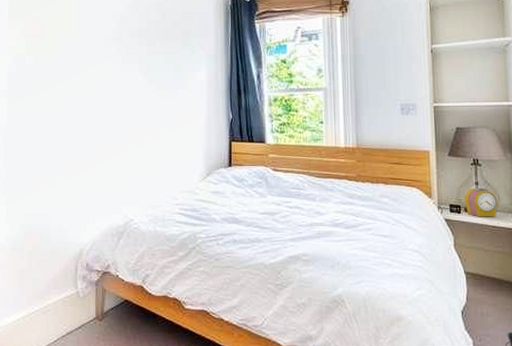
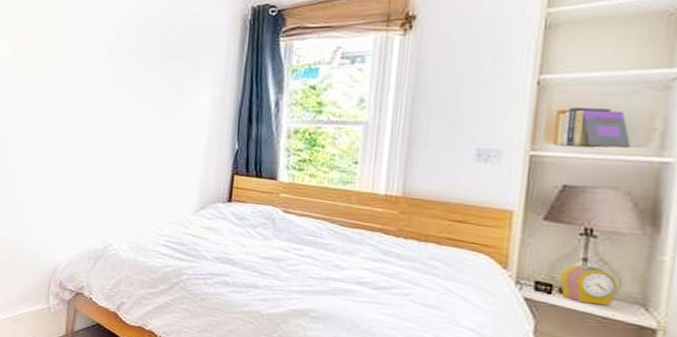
books: none [445,68,491,98] -> present [553,107,632,149]

